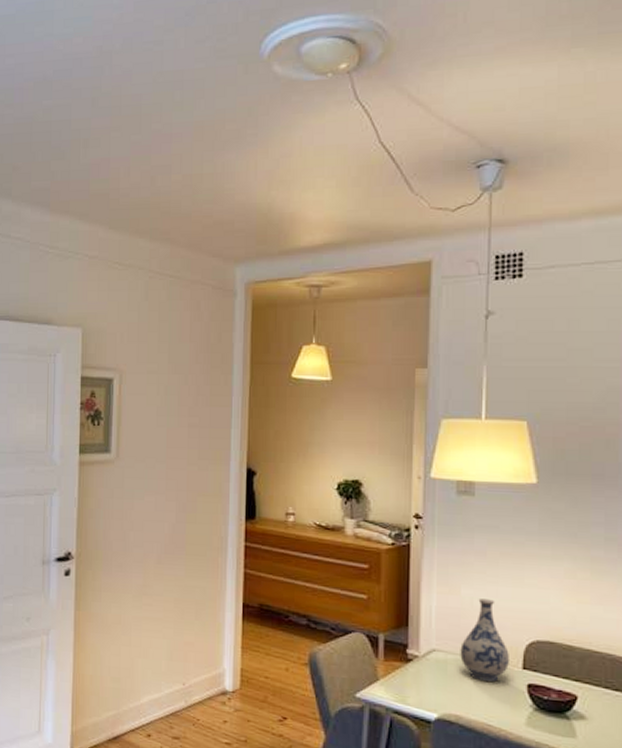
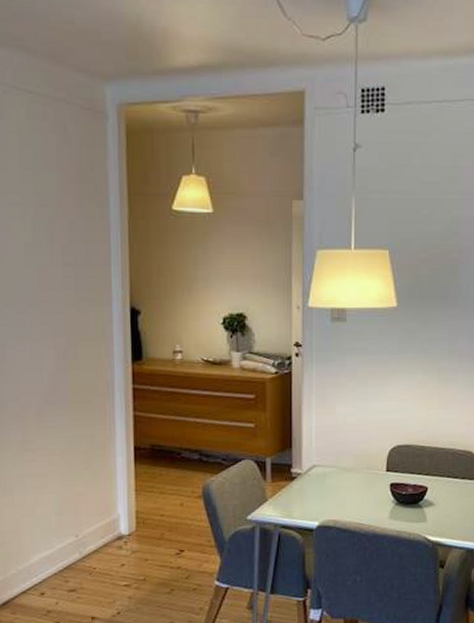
vase: present [460,598,509,682] -> none [336,414,376,487]

